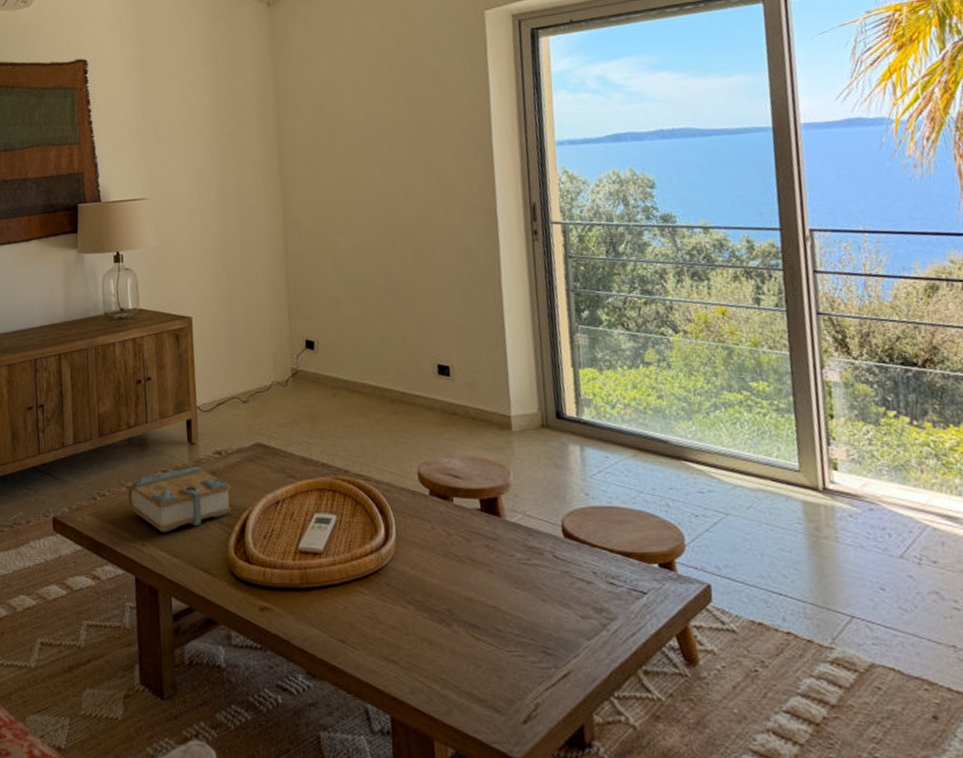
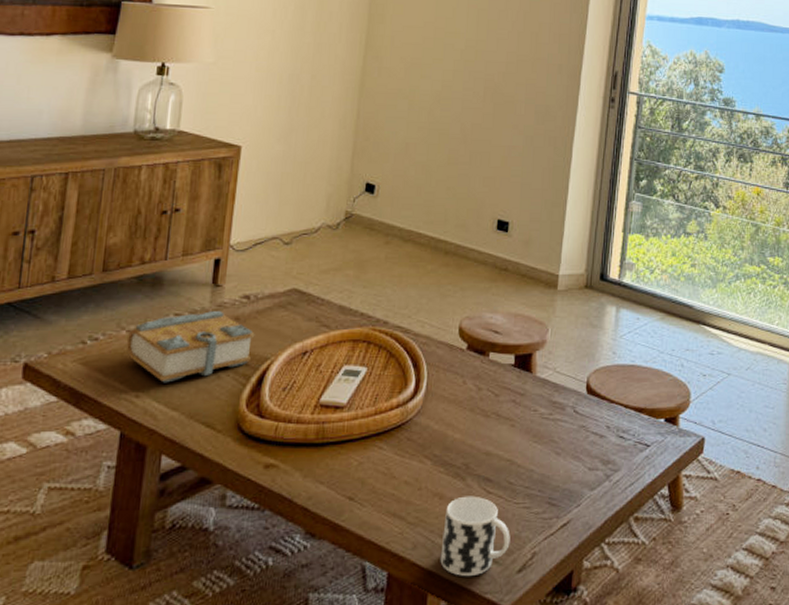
cup: none [437,642,510,725] -> present [440,496,510,577]

